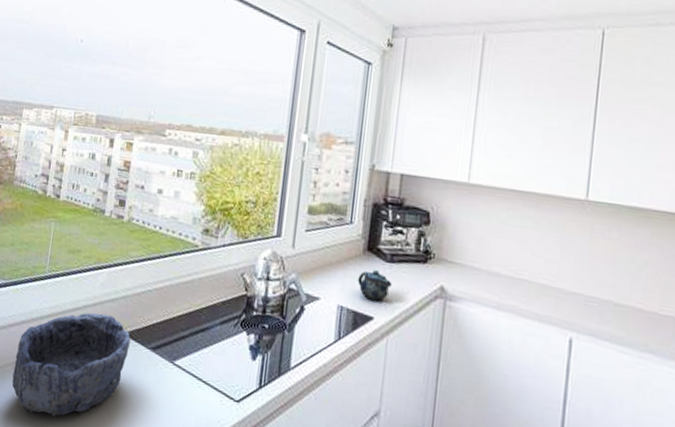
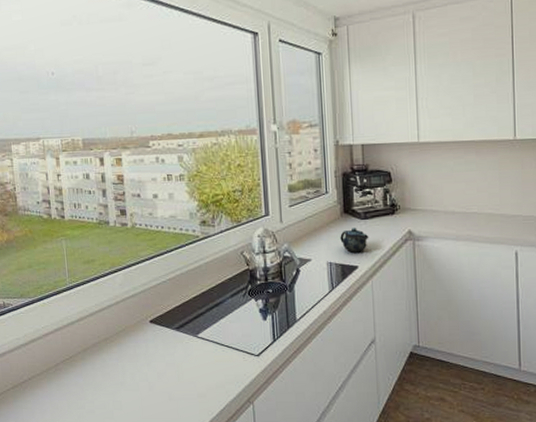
bowl: present [12,312,131,416] -> none [56,309,156,402]

